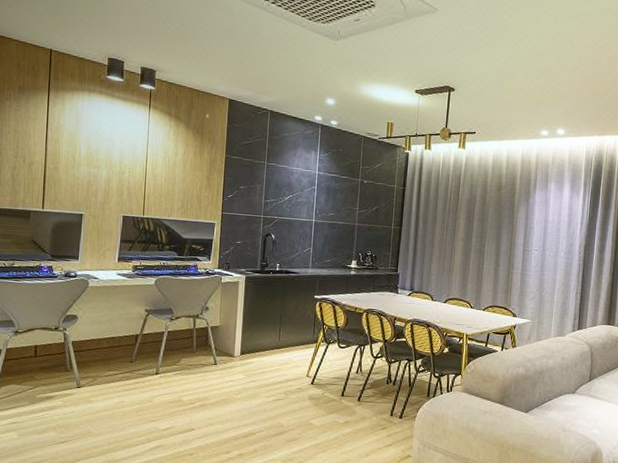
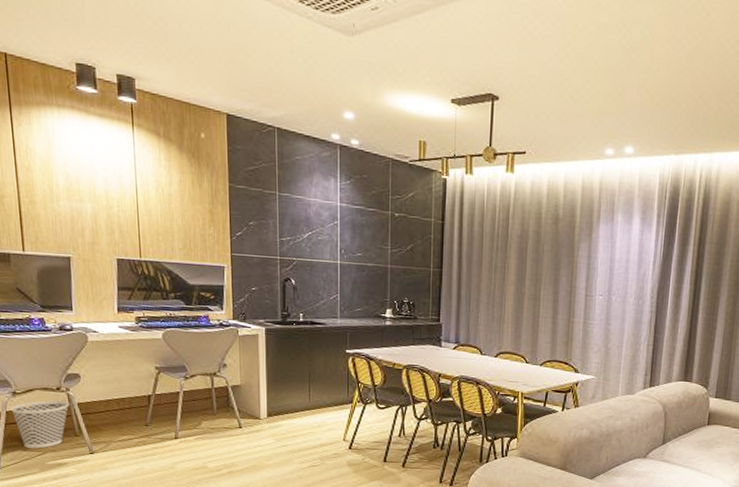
wastebasket: none [11,339,65,383] -> present [10,400,70,449]

